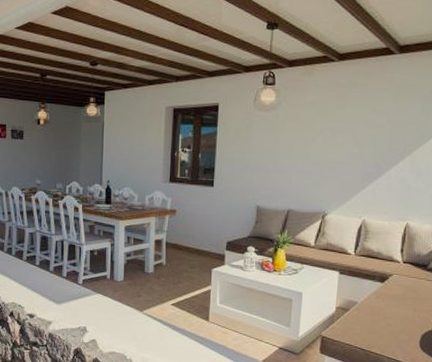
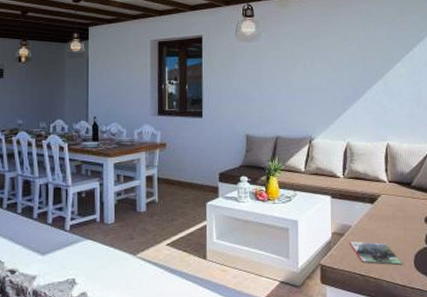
magazine: none [353,317,408,343] -> present [349,241,403,265]

